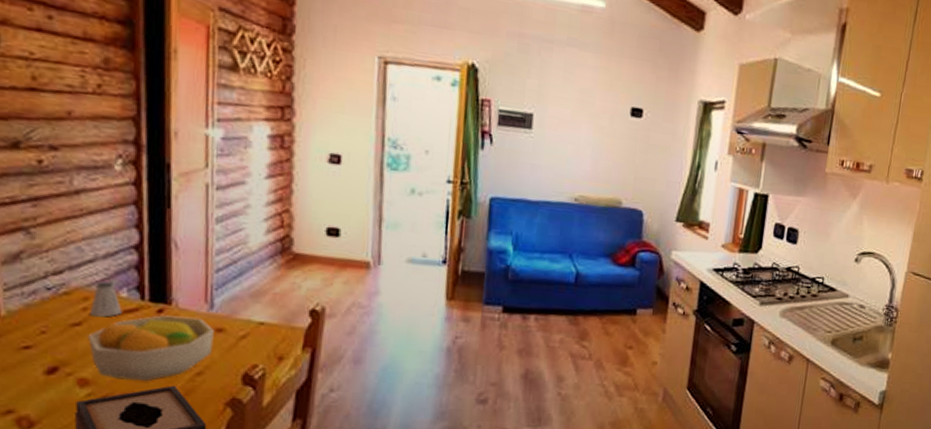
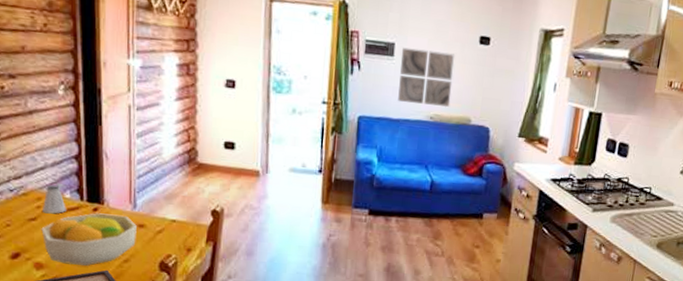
wall art: none [537,119,603,188] -> present [398,47,455,108]

